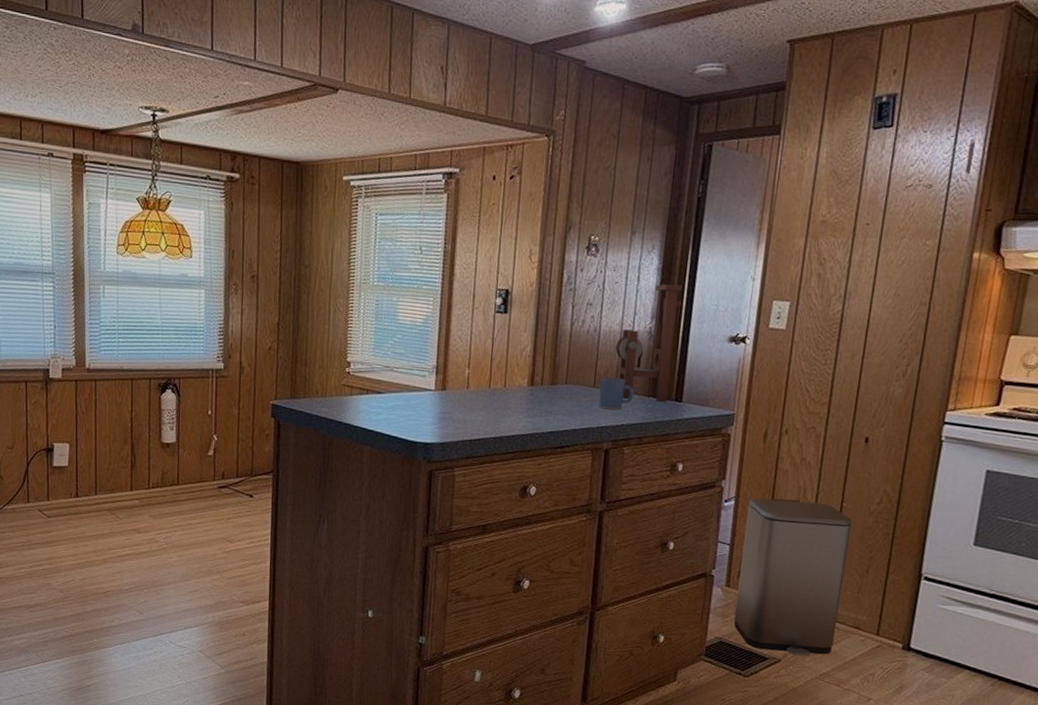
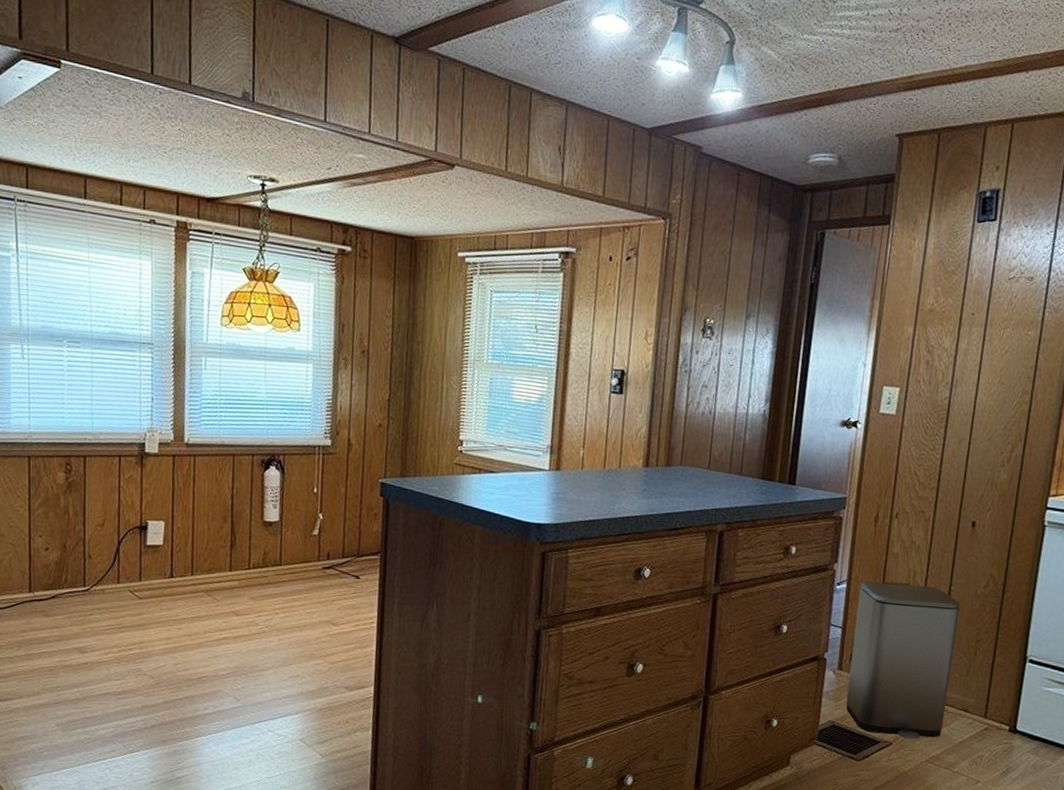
mug: present [599,377,634,411] -> none [713,459,748,493]
paper towel holder: present [615,283,683,402] -> none [730,367,797,485]

